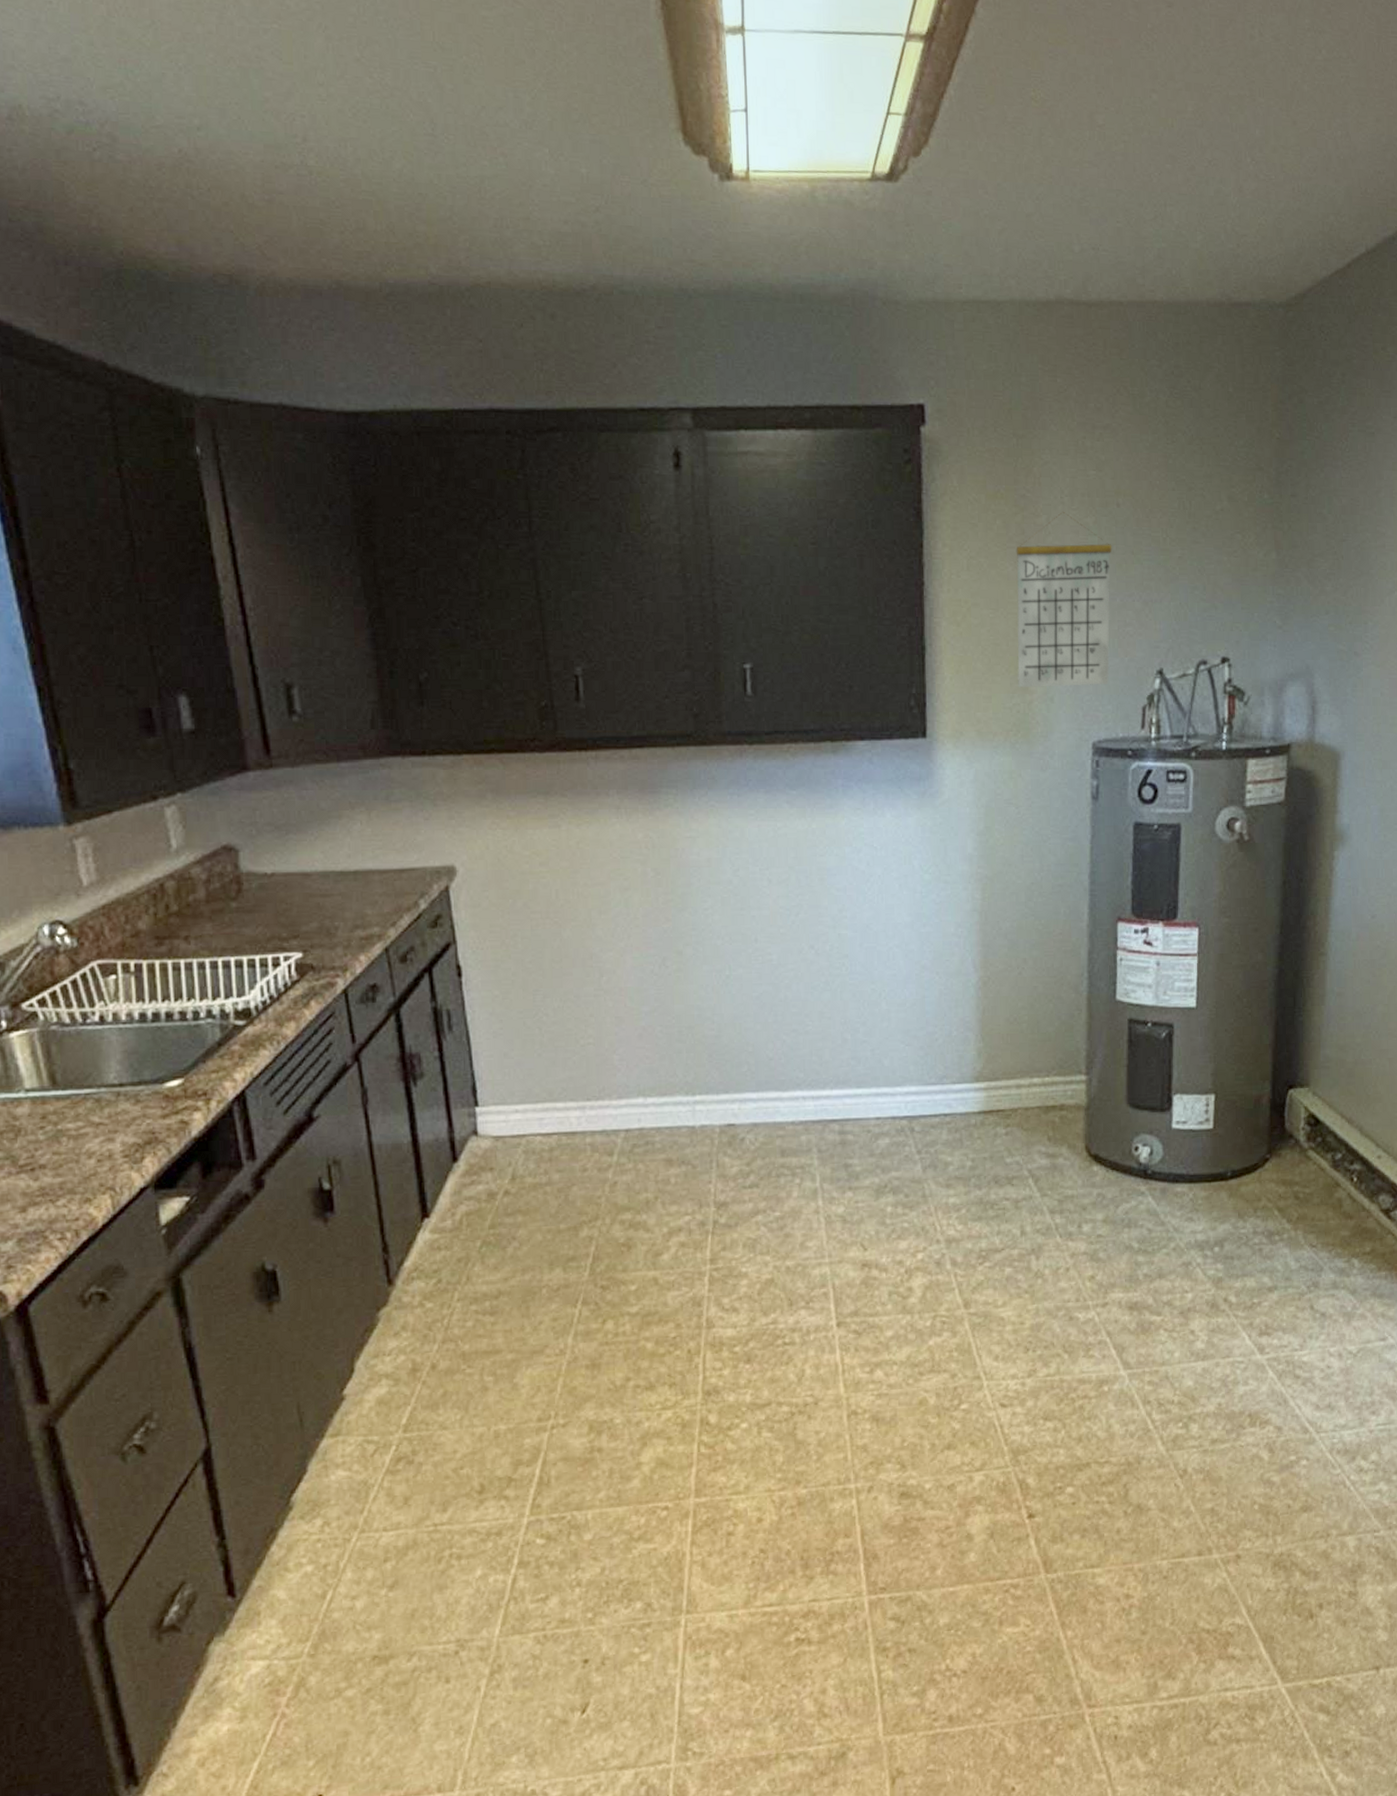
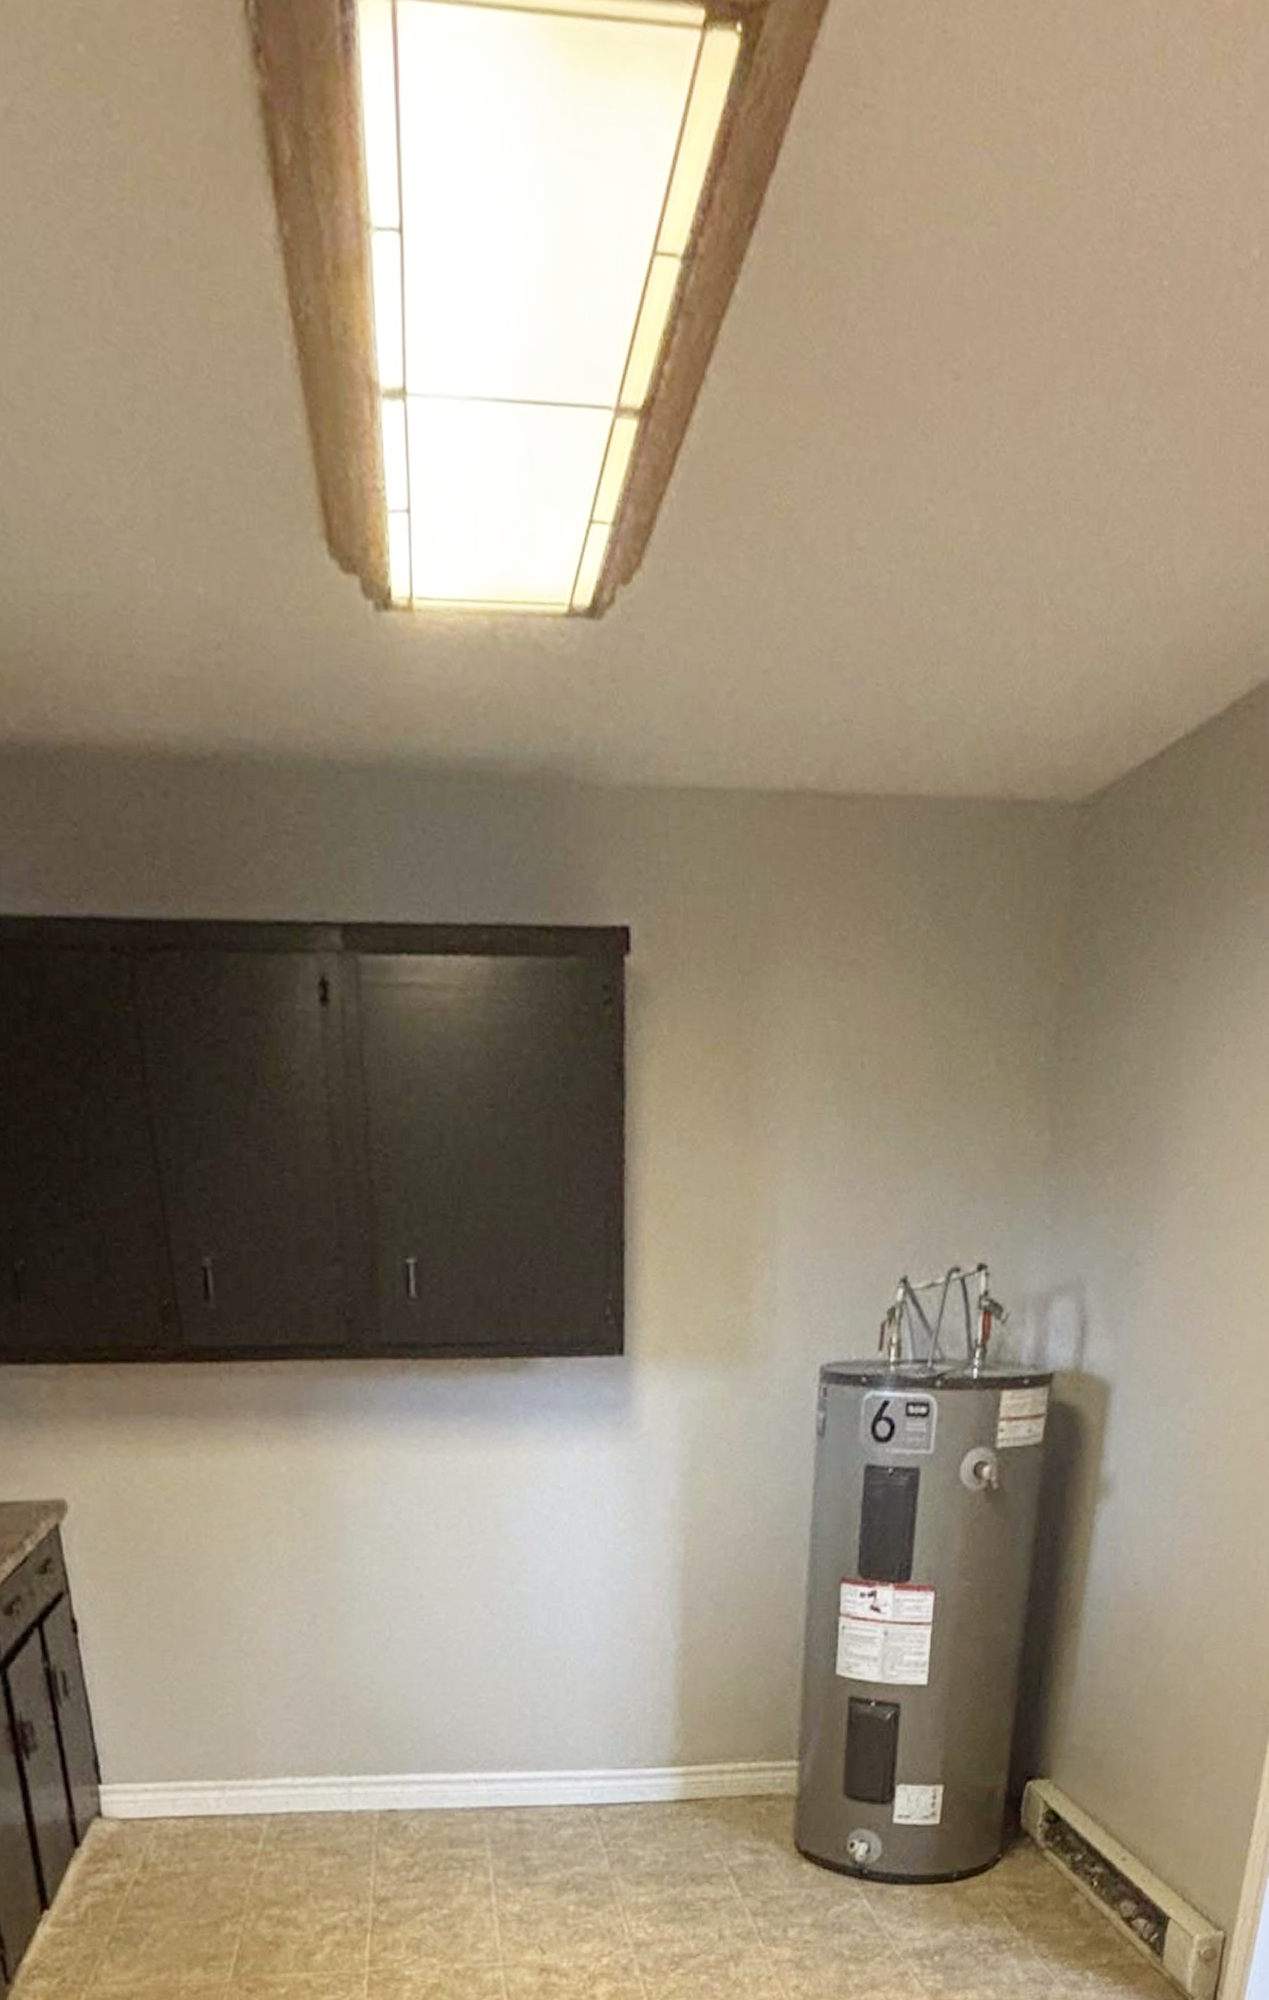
calendar: present [1016,511,1112,688] -> none [734,1072,854,1296]

